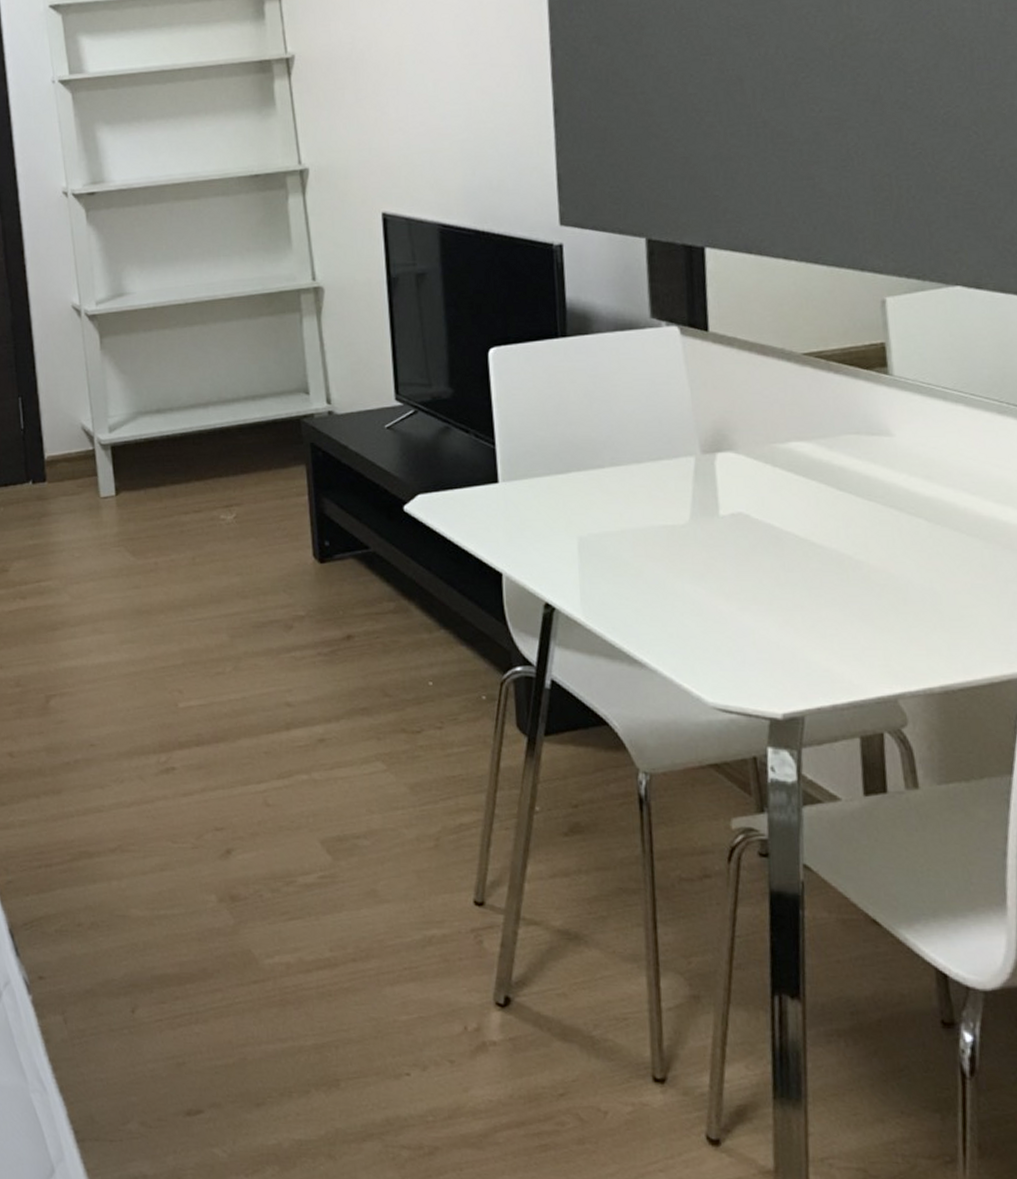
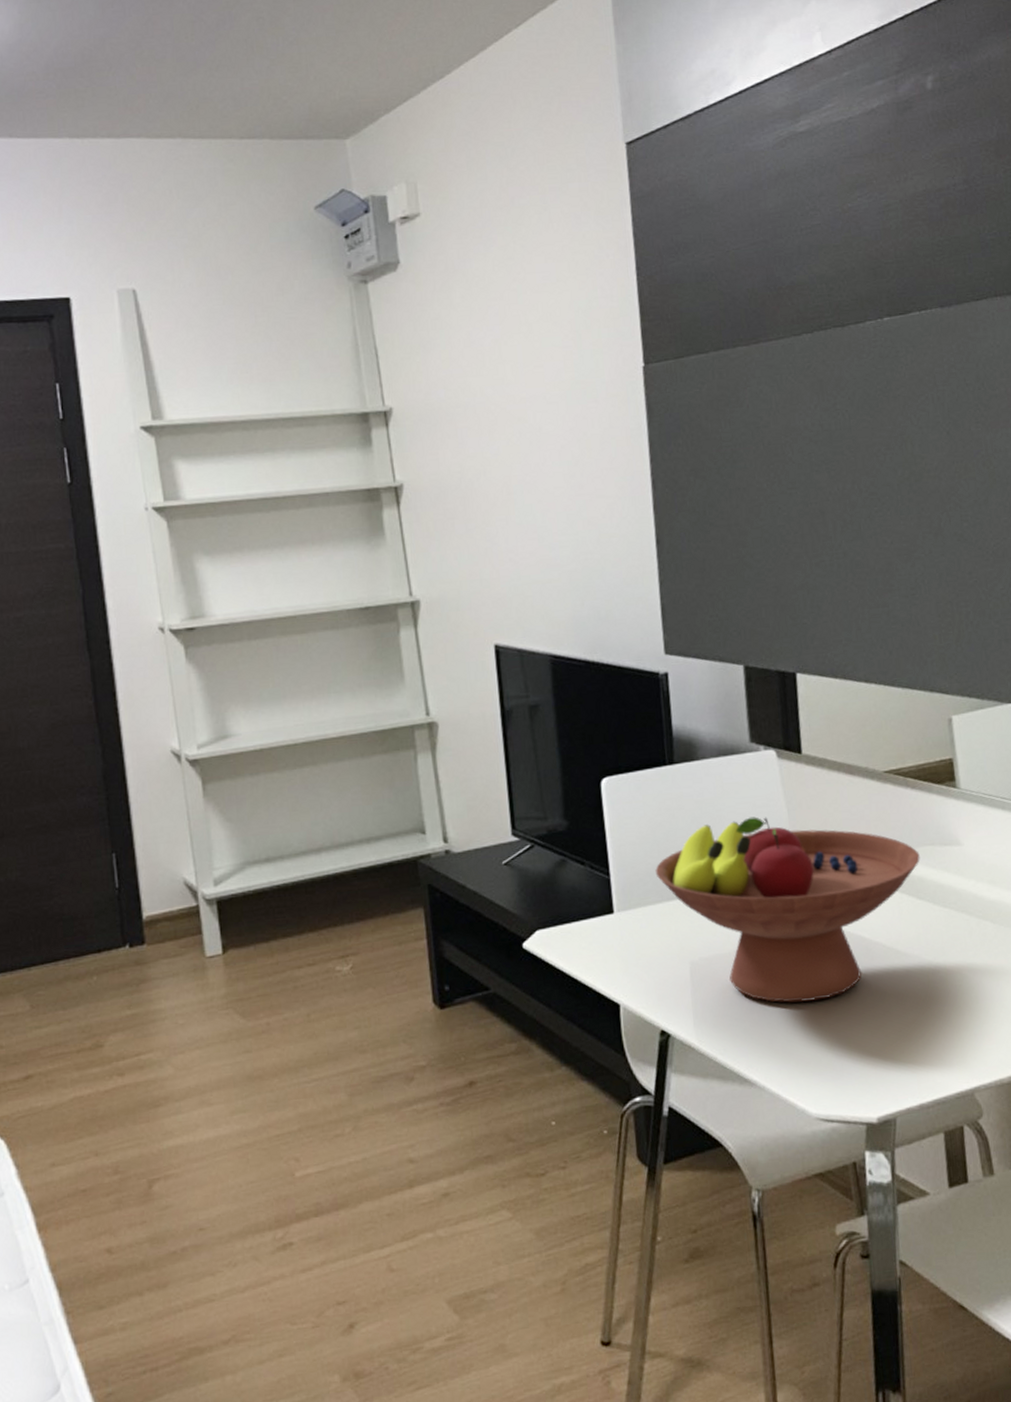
fruit bowl: none [543,394,842,587] -> present [655,816,920,1003]

